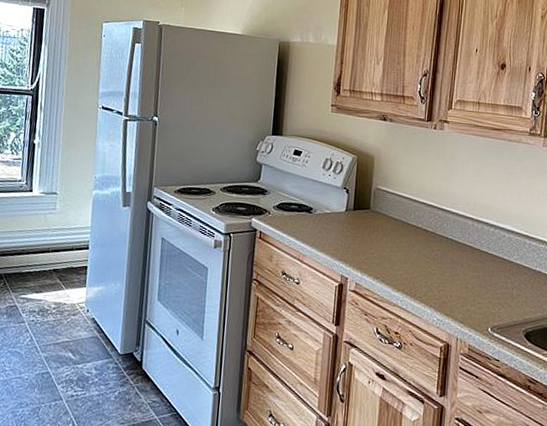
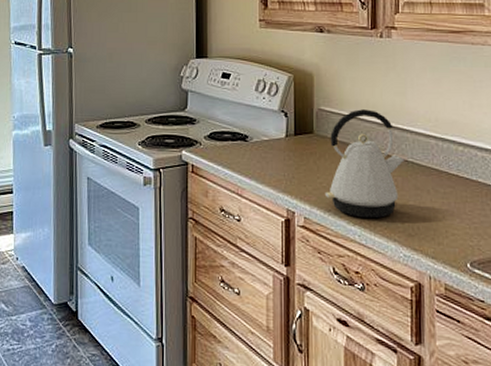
kettle: none [375,191,445,287] -> present [324,109,405,219]

